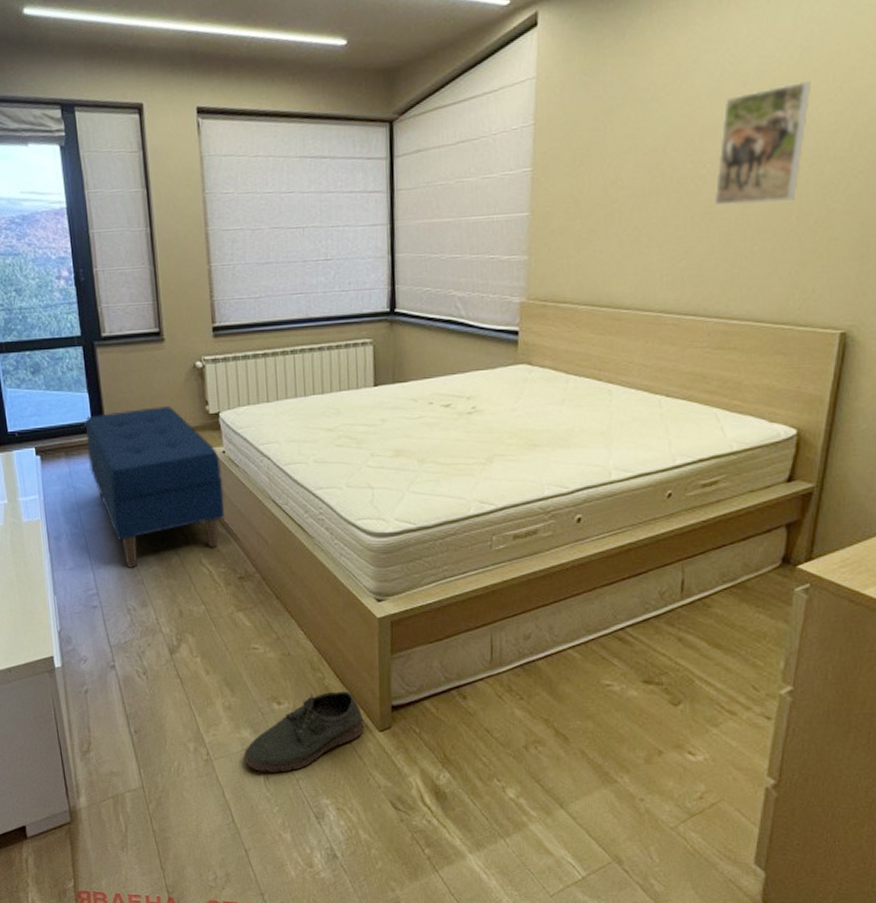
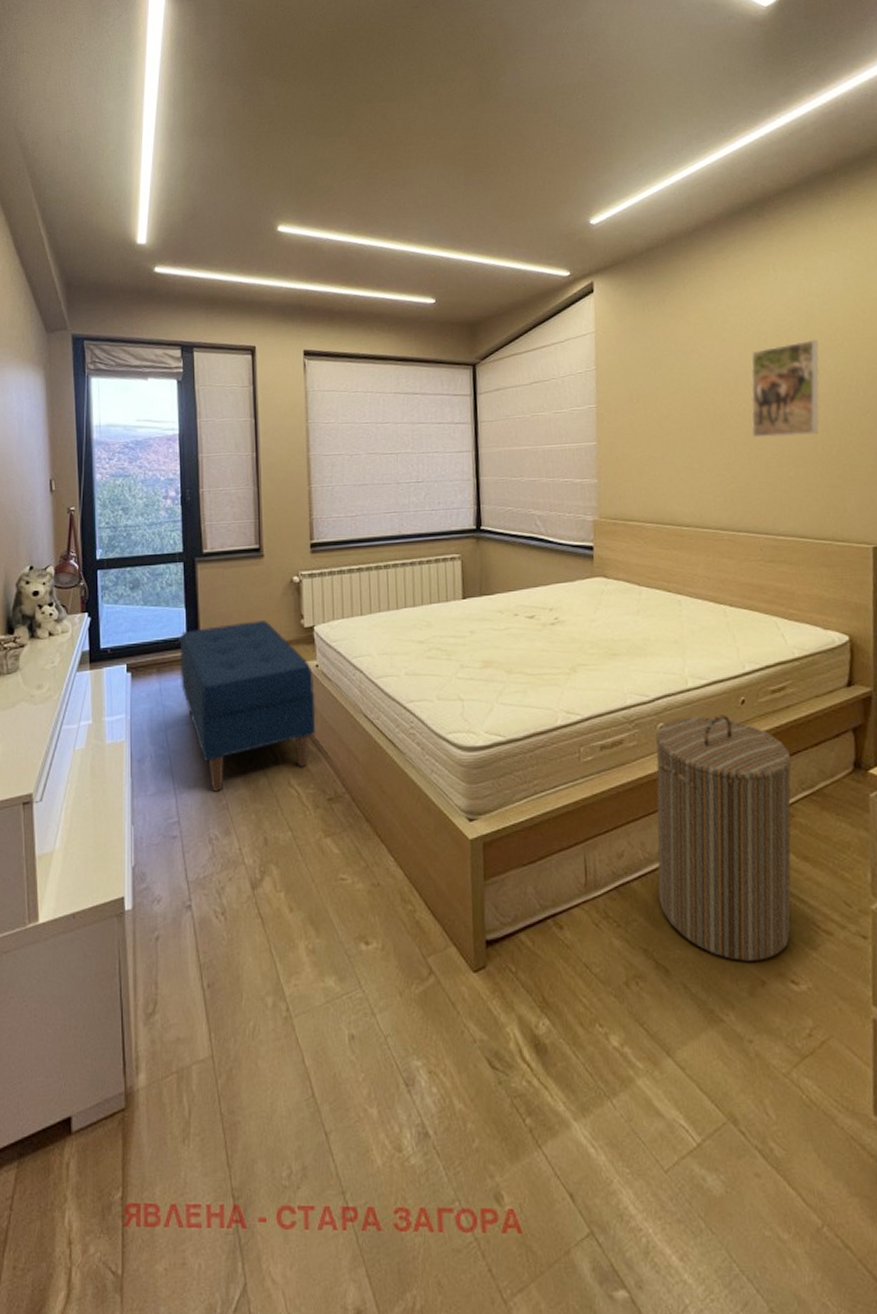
shoe: present [243,691,365,773] -> none [327,926,458,1029]
laundry hamper: none [563,508,715,734] -> present [656,714,792,961]

